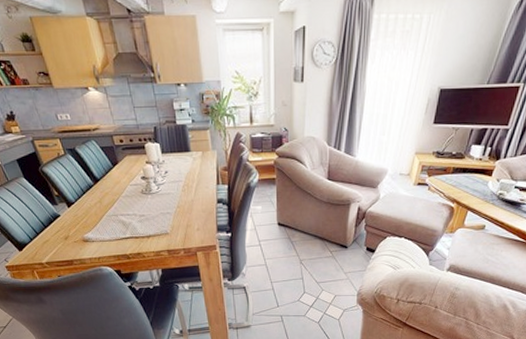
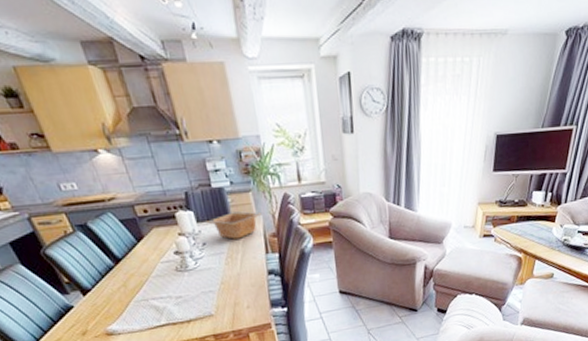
serving bowl: none [169,146,216,170] -> present [206,211,262,239]

